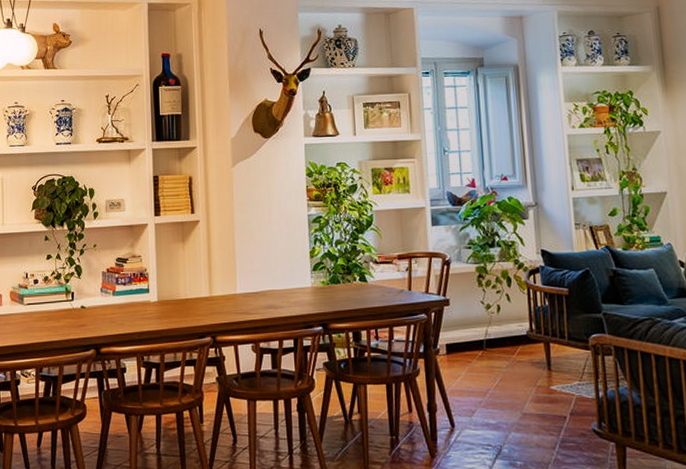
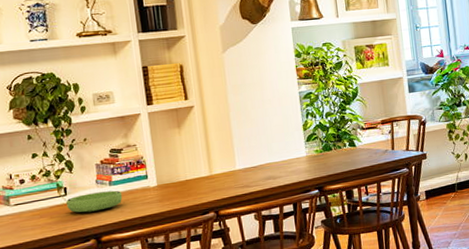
bowl: none [73,301,124,321] -> present [66,190,123,213]

